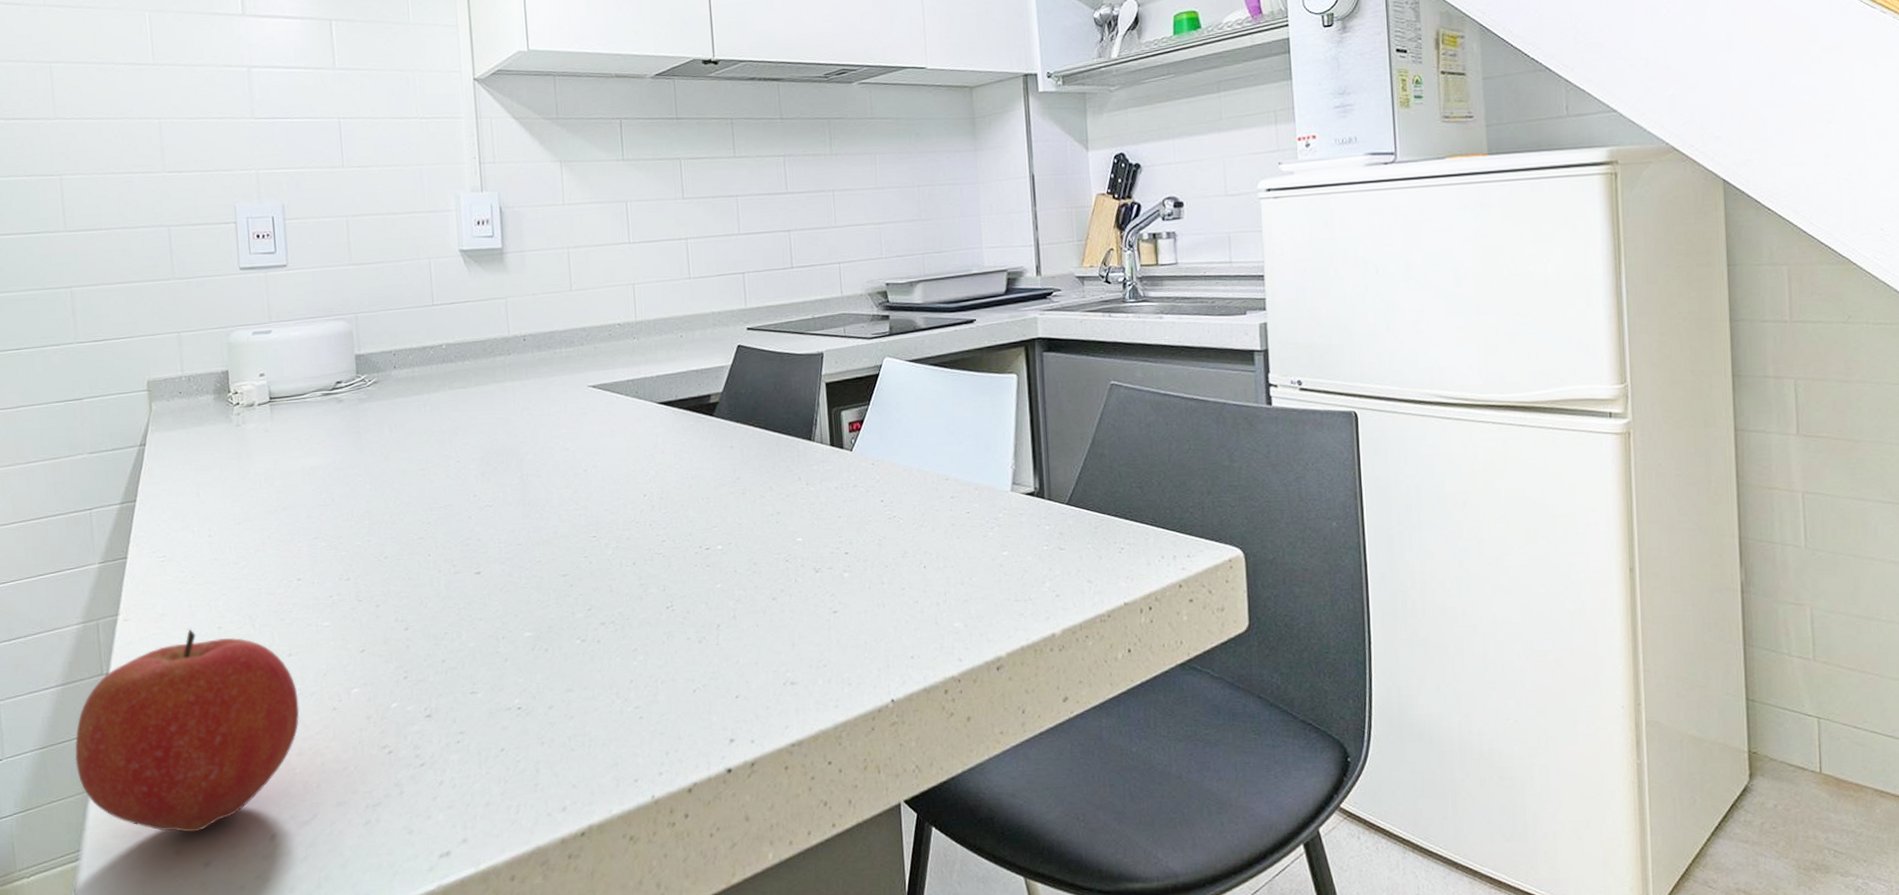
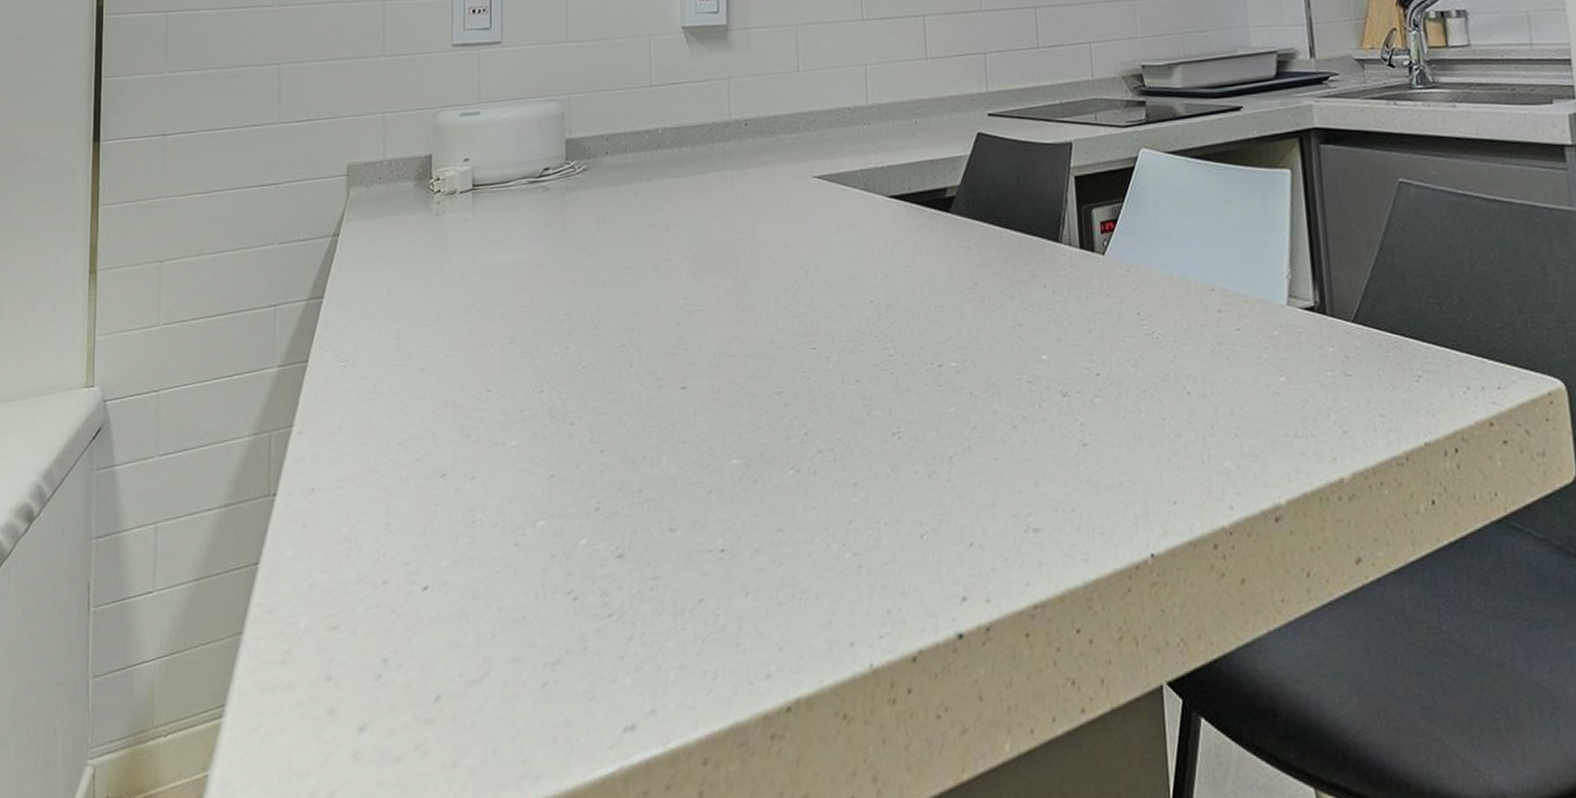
apple: present [75,629,300,833] -> none [230,445,478,689]

